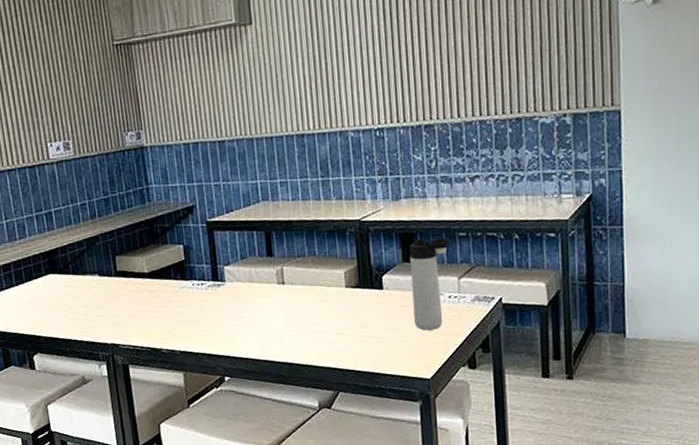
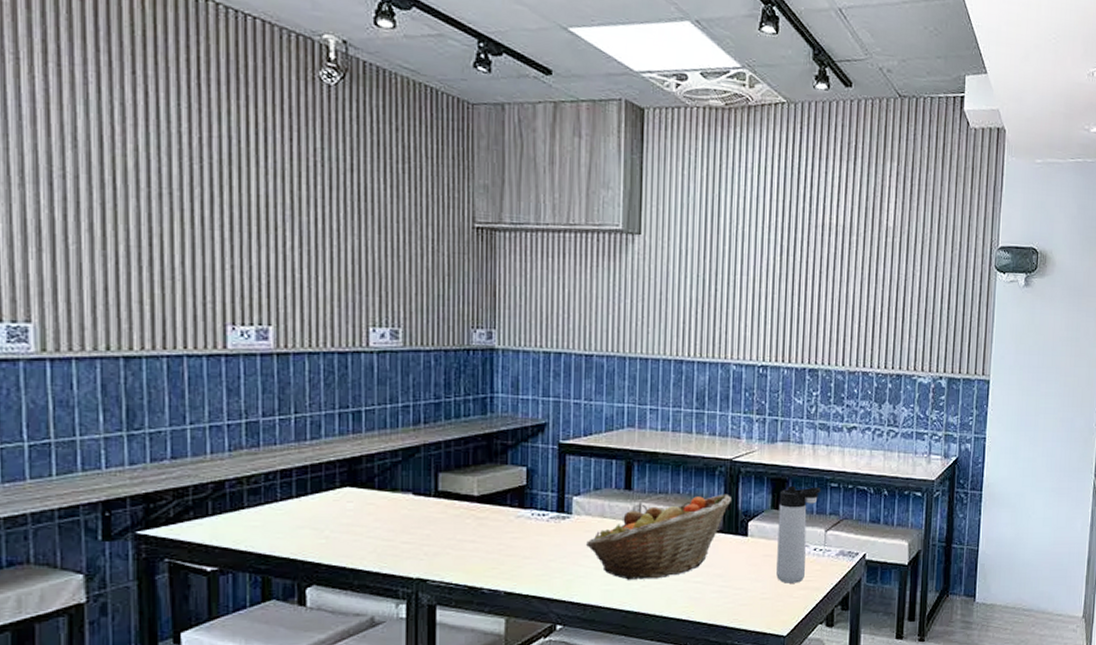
fruit basket: none [239,252,364,335] -> present [585,493,731,580]

